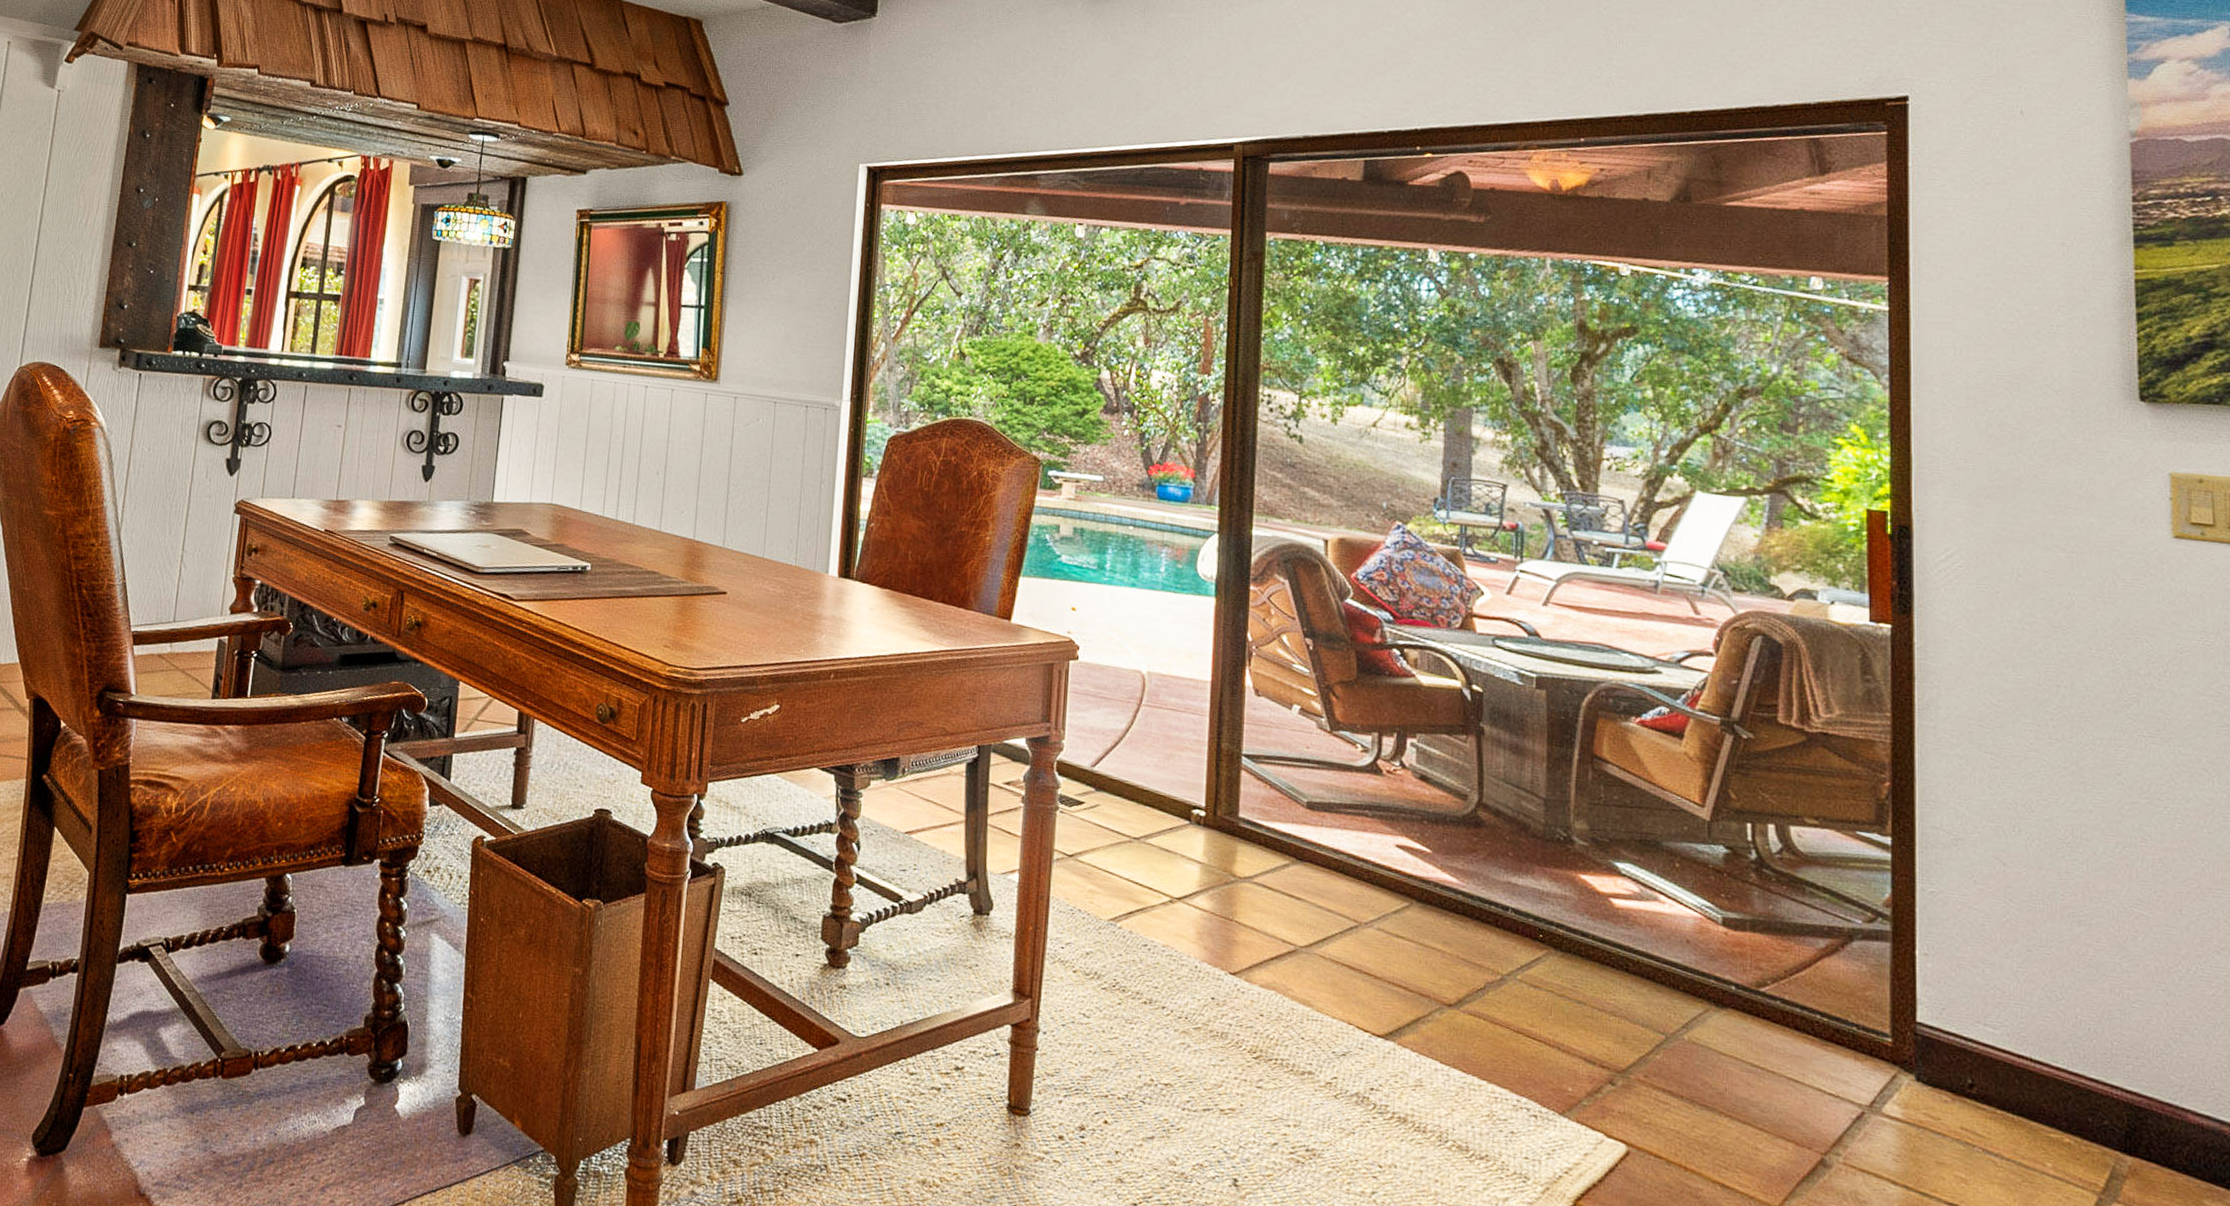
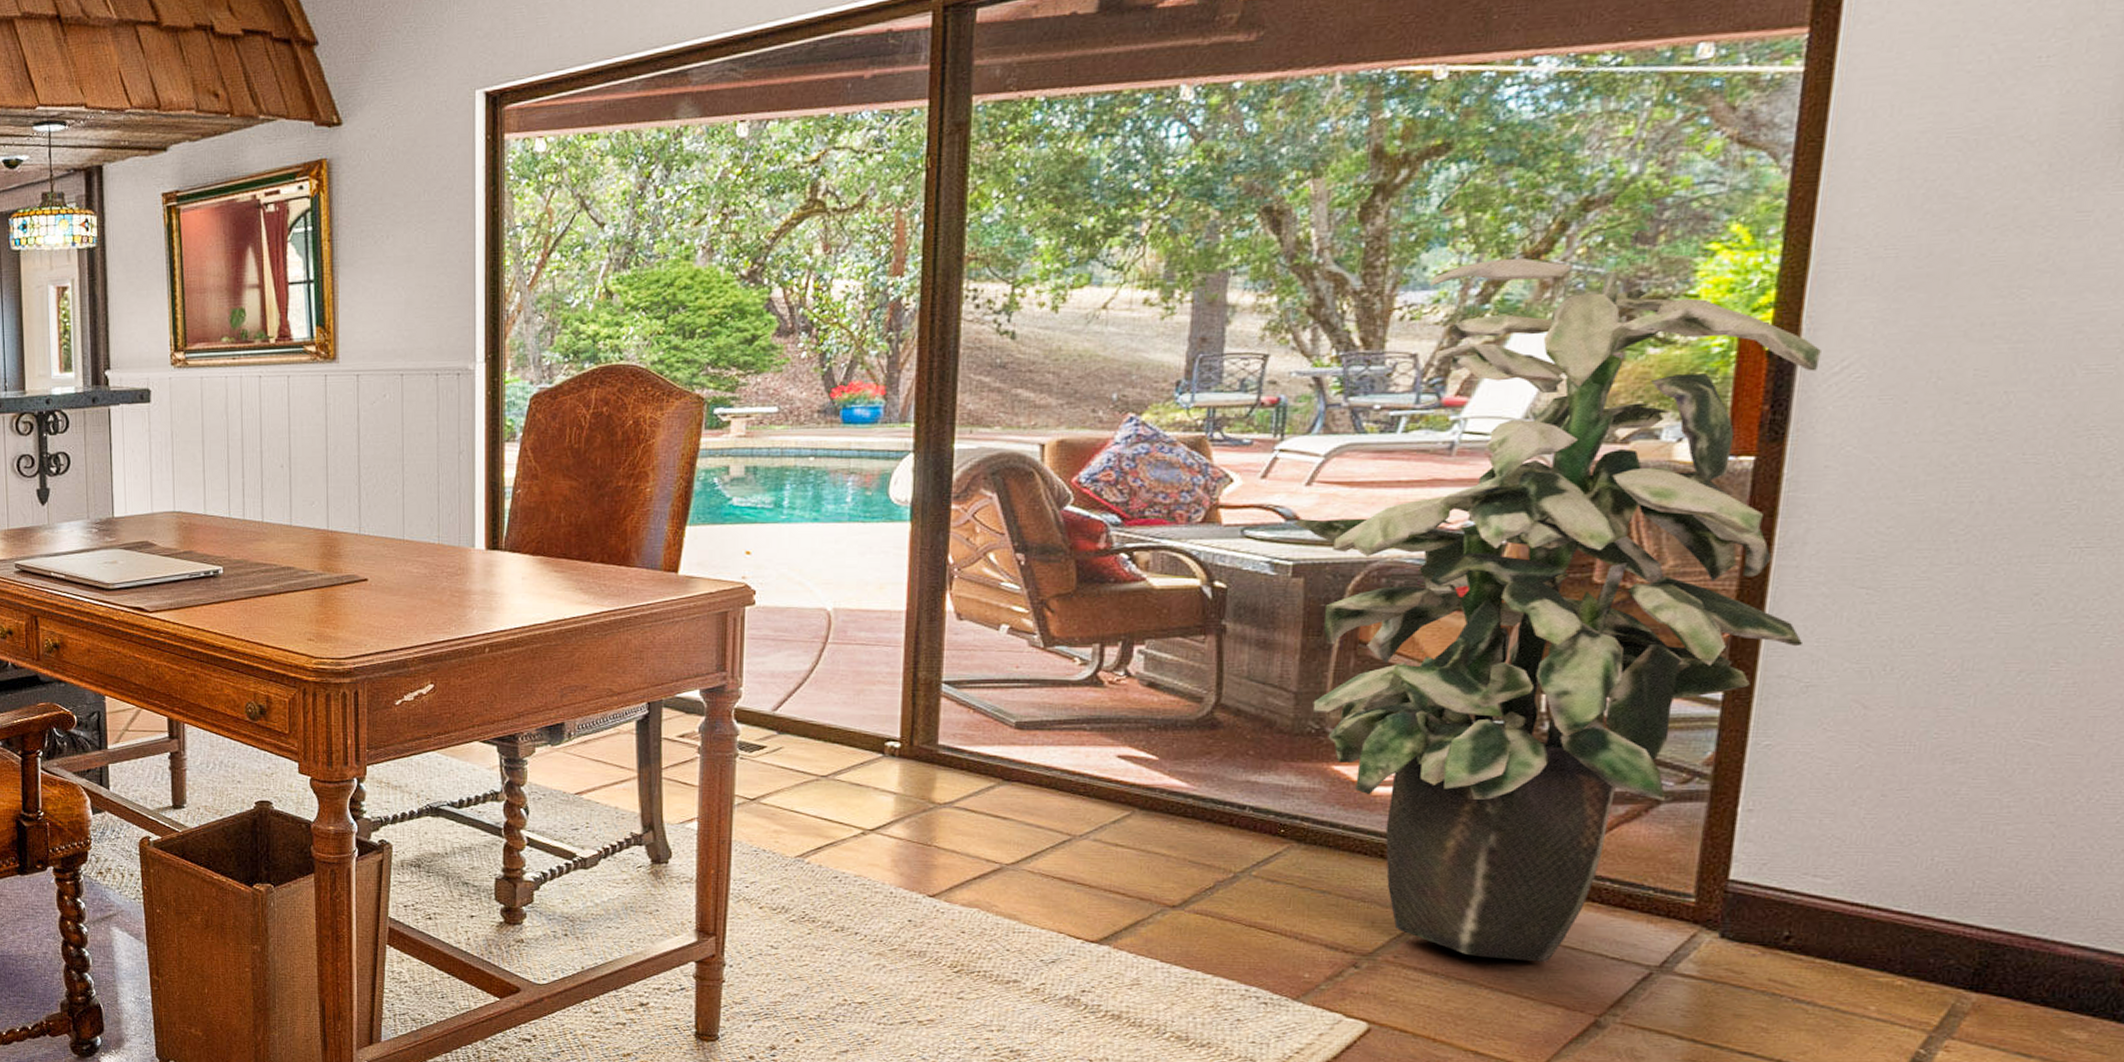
indoor plant: none [1535,428,1949,1093] -> present [1294,258,1821,962]

